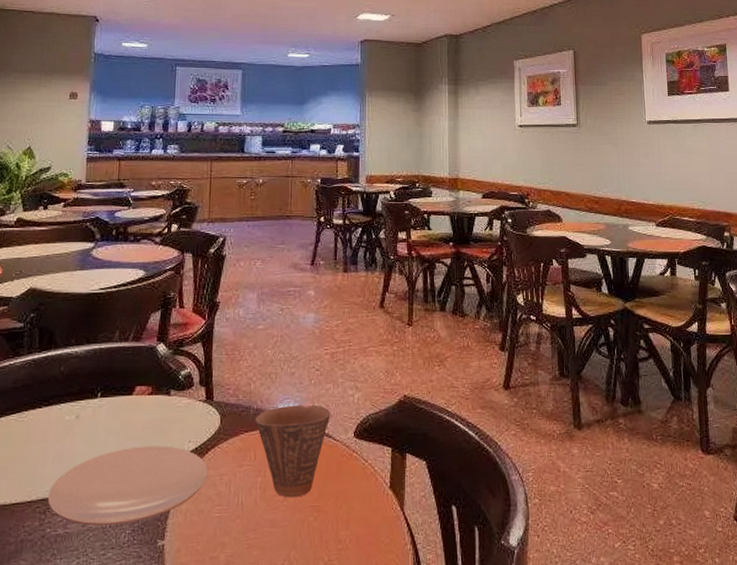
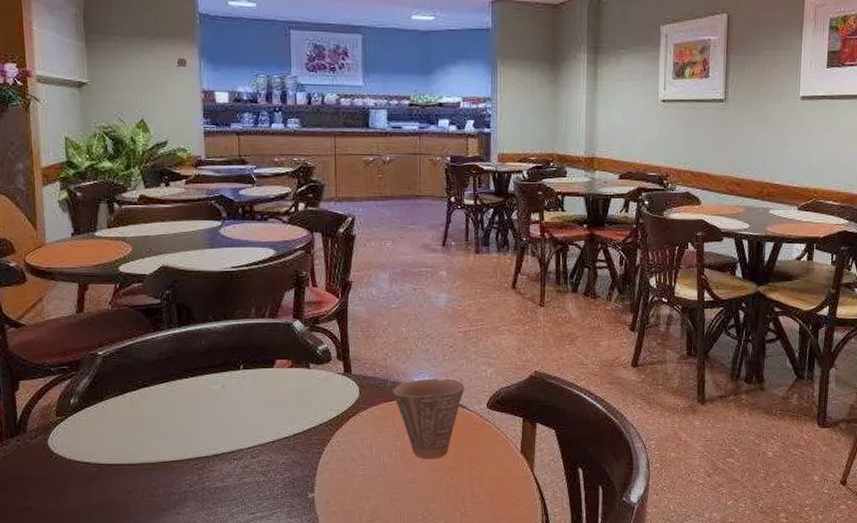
plate: present [47,446,208,526] -> none [203,413,350,481]

